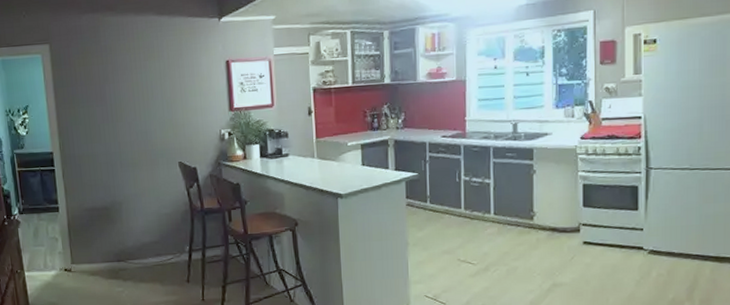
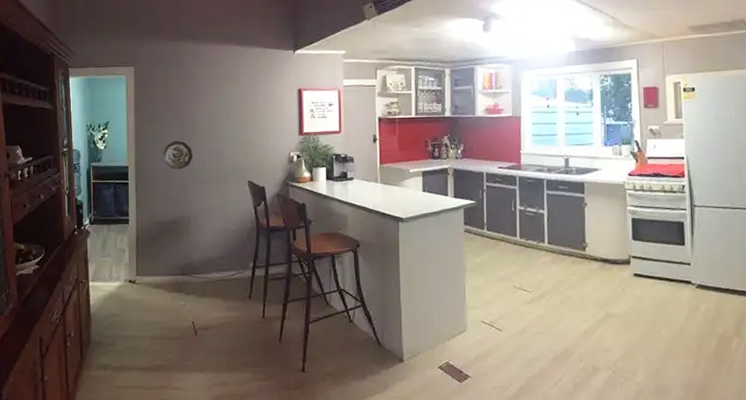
decorative plate: none [87,122,119,154] -> present [163,141,192,170]

